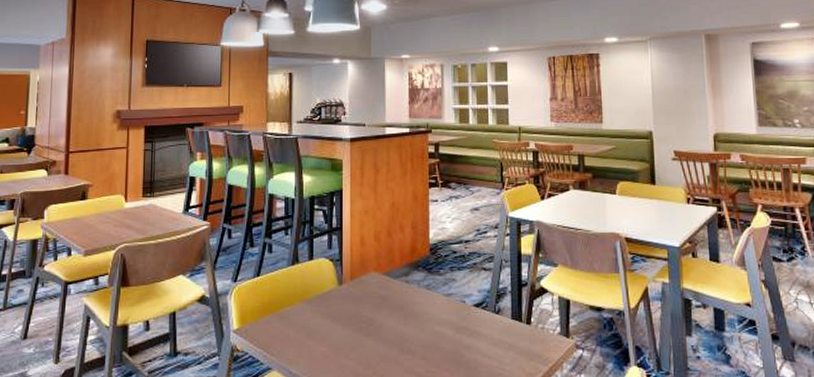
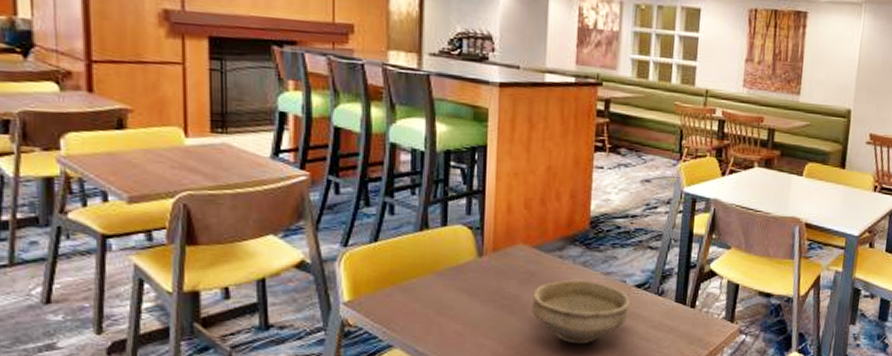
bowl: none [384,301,471,363] -> present [531,279,631,345]

